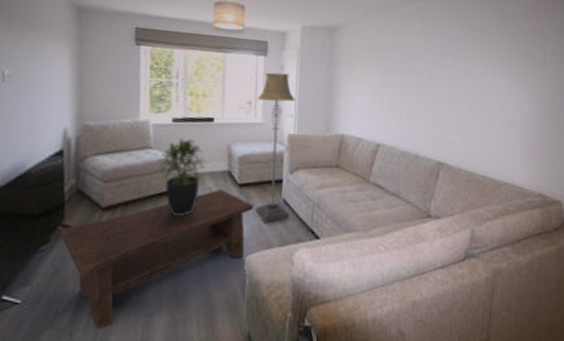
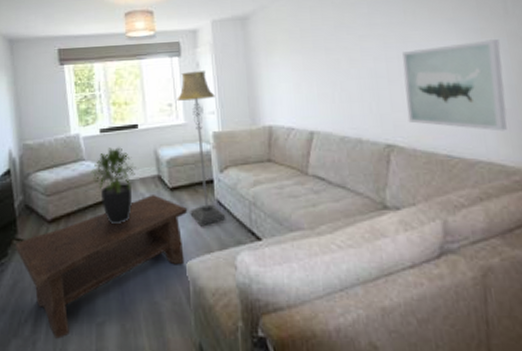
wall art: none [458,82,536,160] -> present [402,39,508,132]

